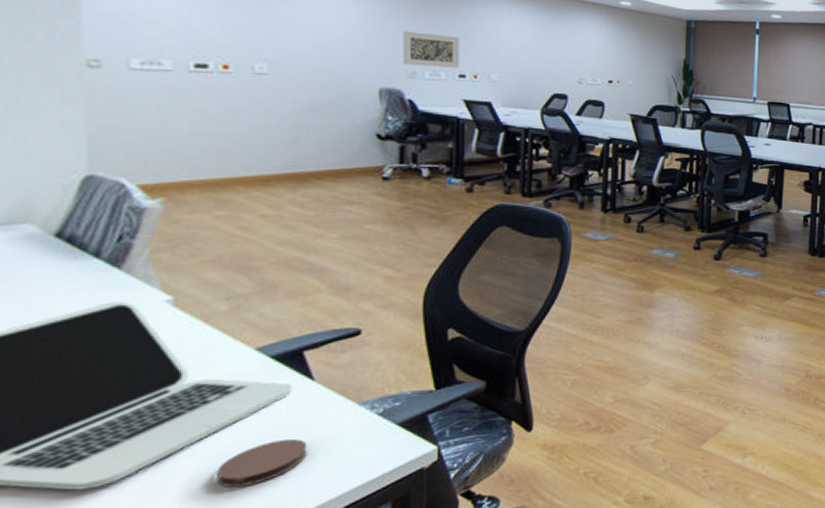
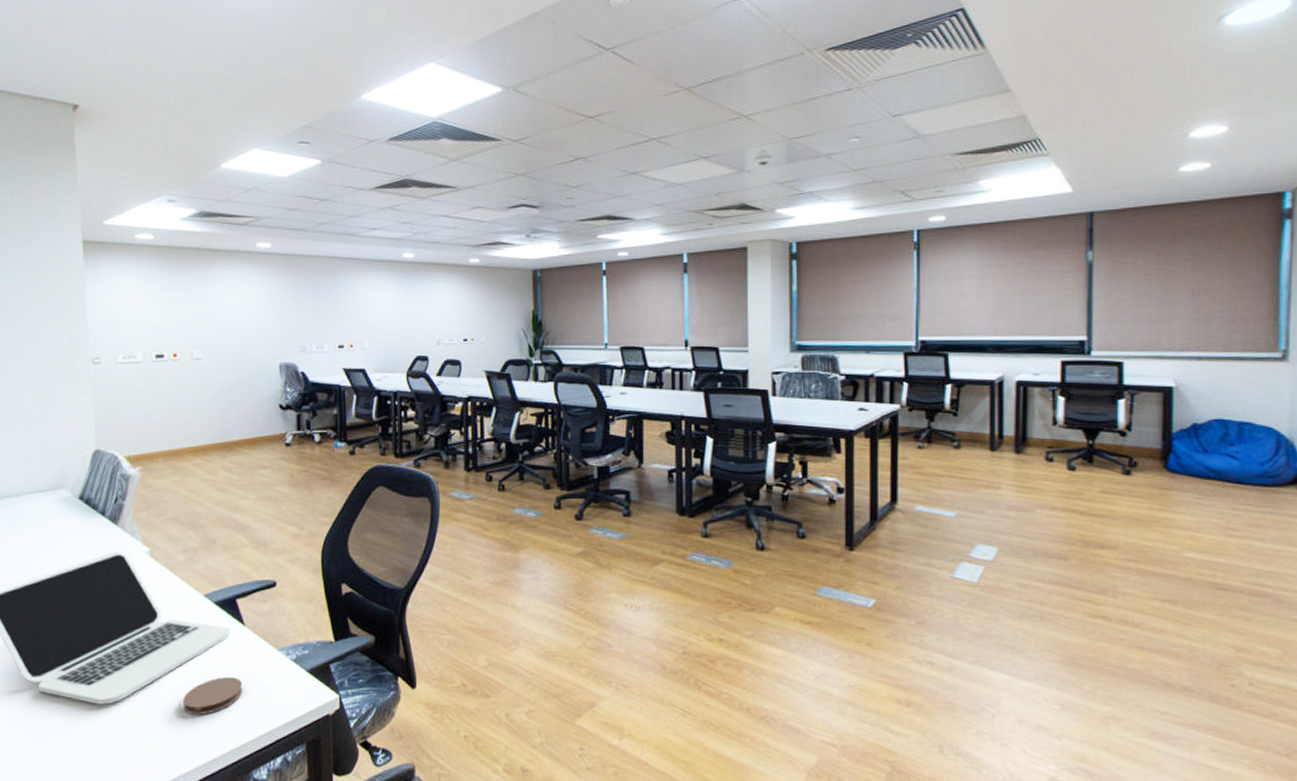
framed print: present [402,31,460,68] -> none [294,310,338,341]

